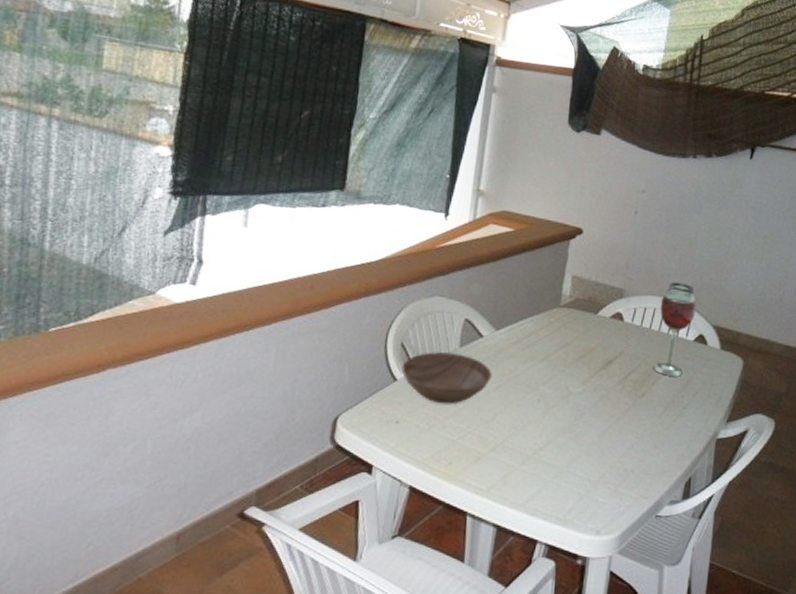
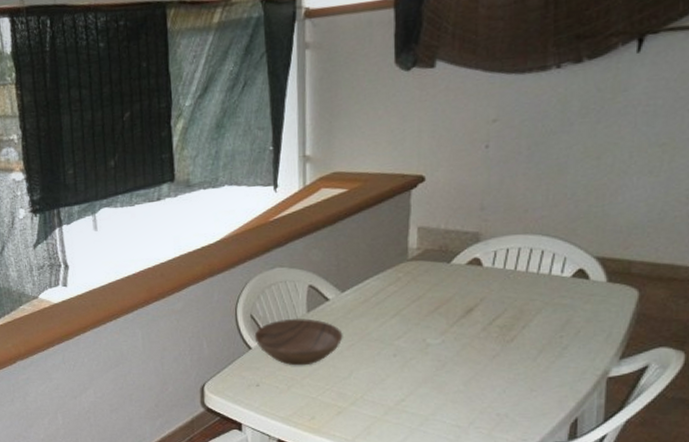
wineglass: present [654,281,697,377] -> none [523,215,572,318]

